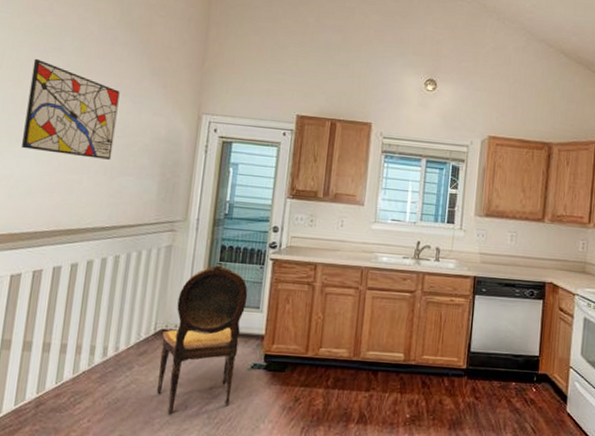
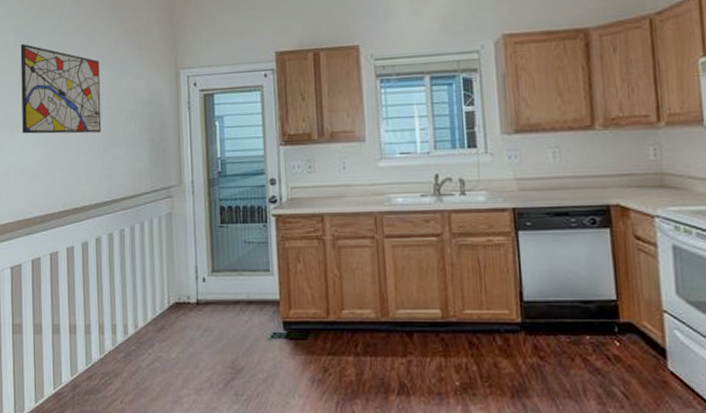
dining chair: present [156,264,248,415] -> none [177,227,256,393]

